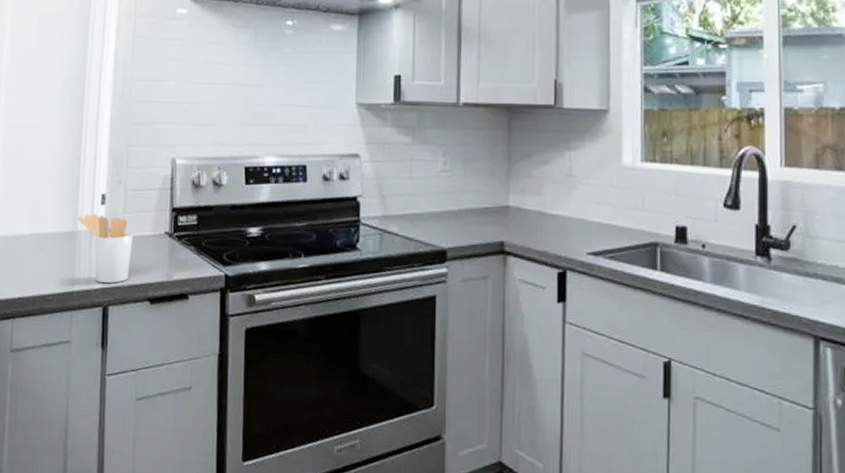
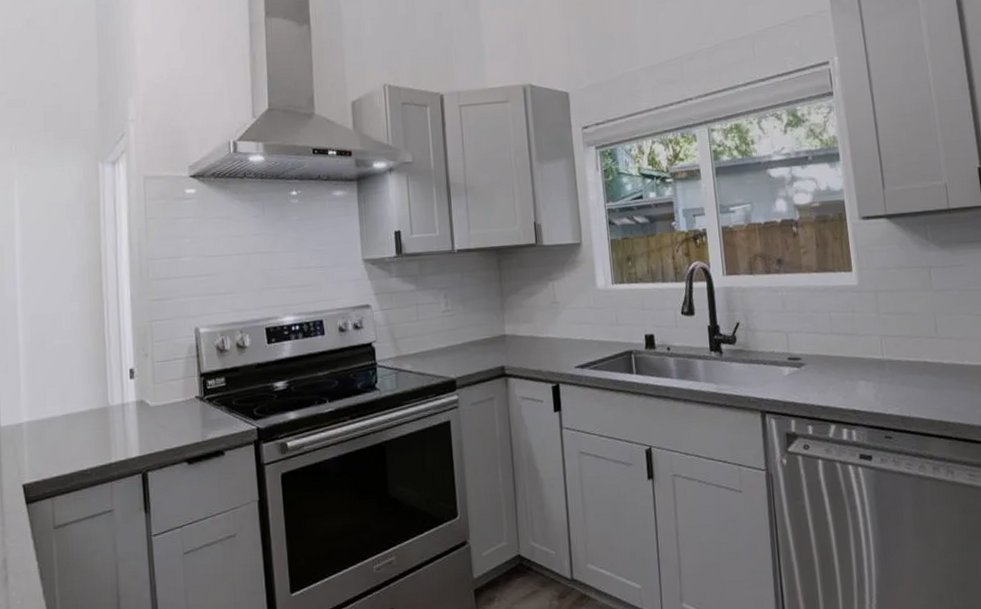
utensil holder: present [77,213,133,284] -> none [107,387,165,452]

